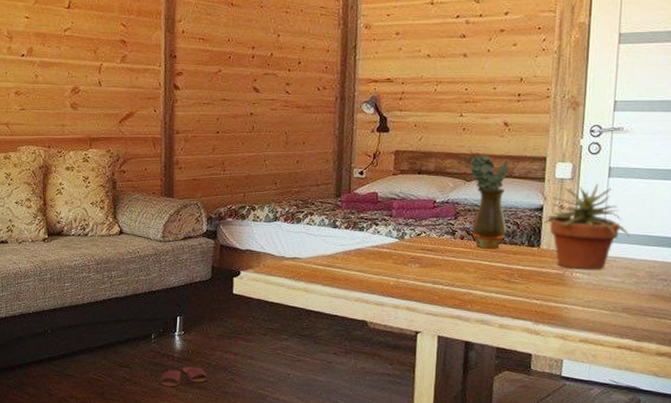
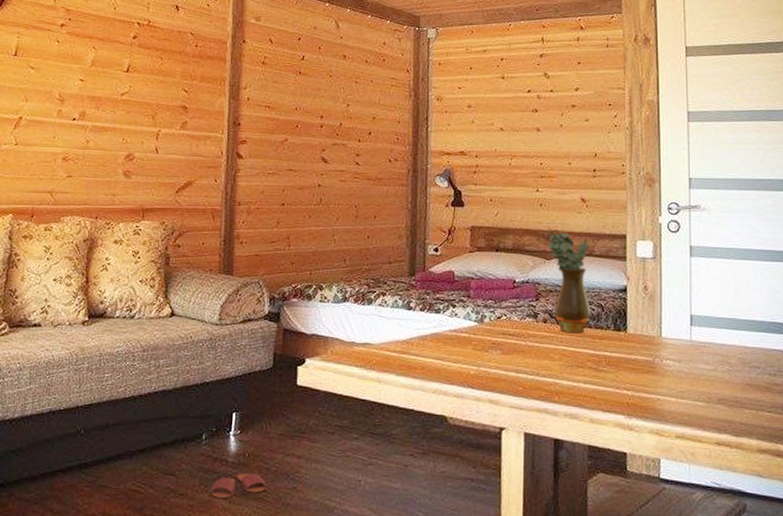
potted plant: present [543,183,630,270] -> none [627,263,718,357]

